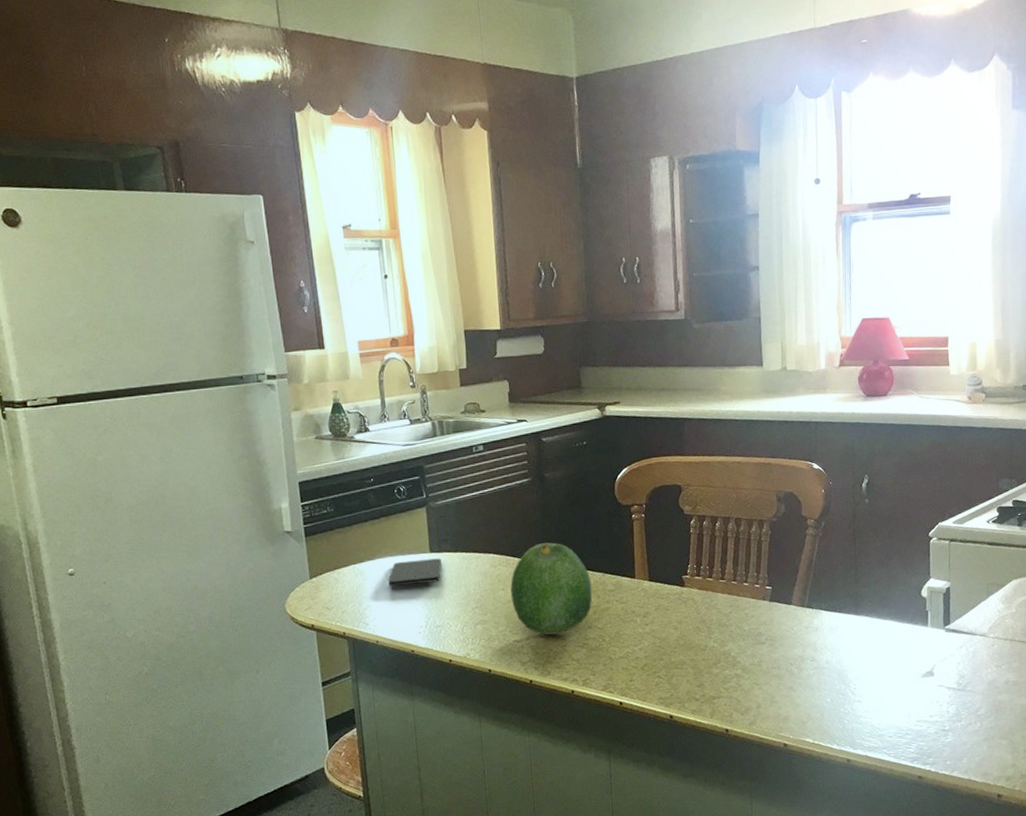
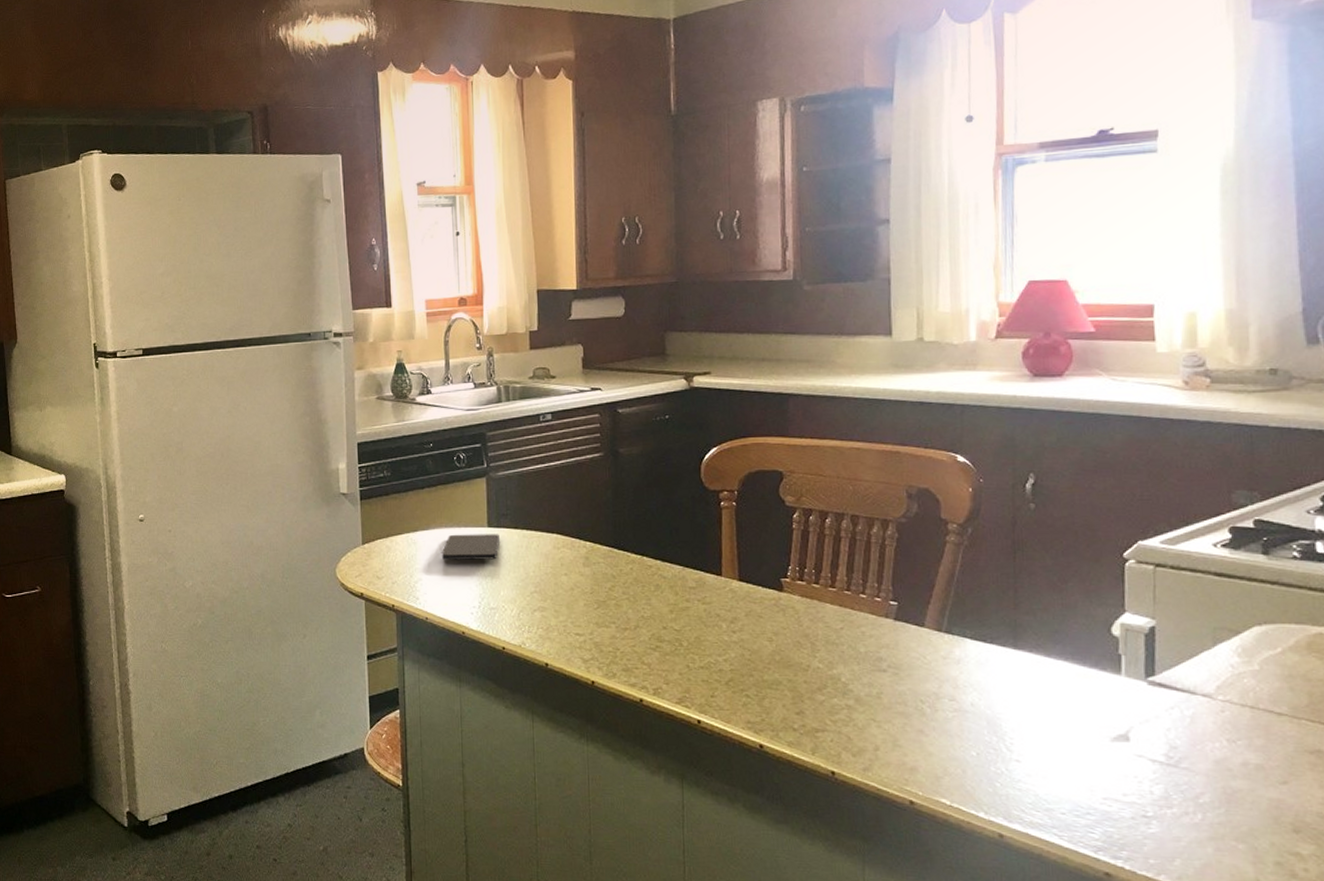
fruit: present [510,542,593,635] -> none [574,526,670,632]

